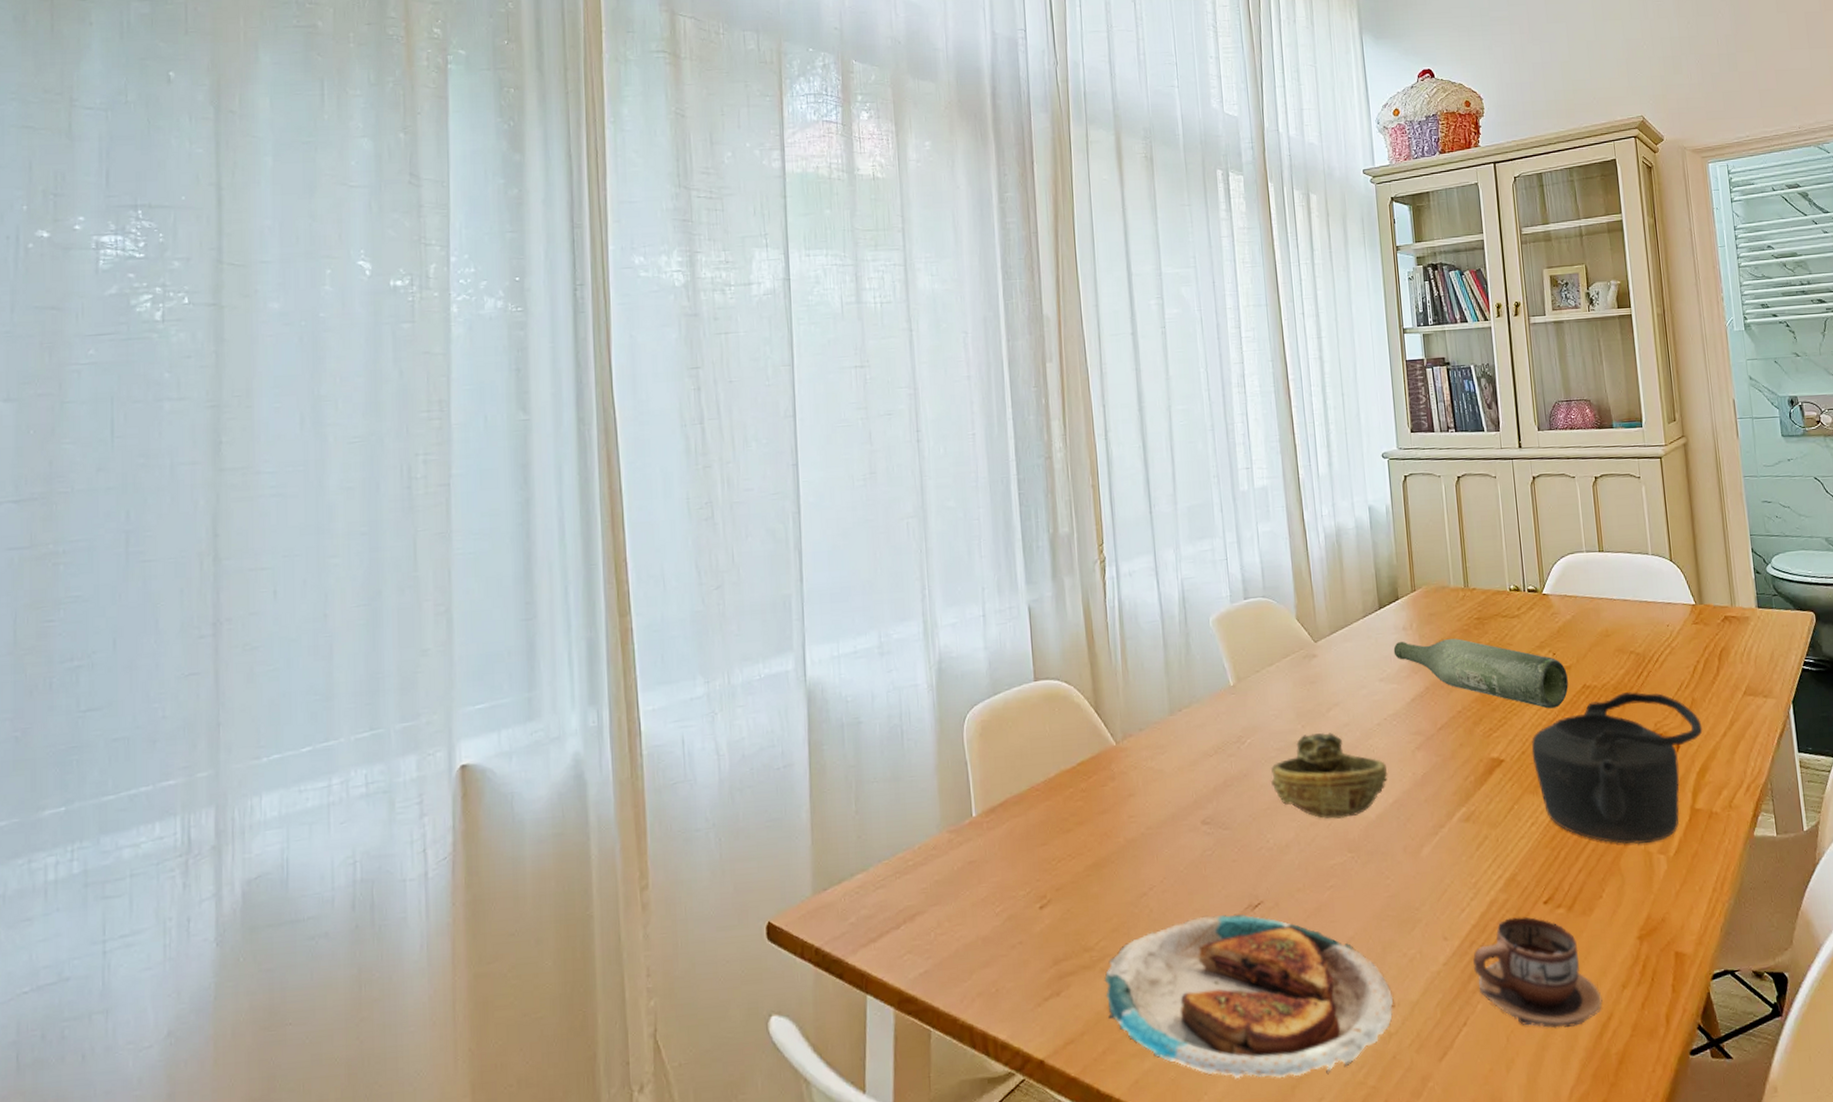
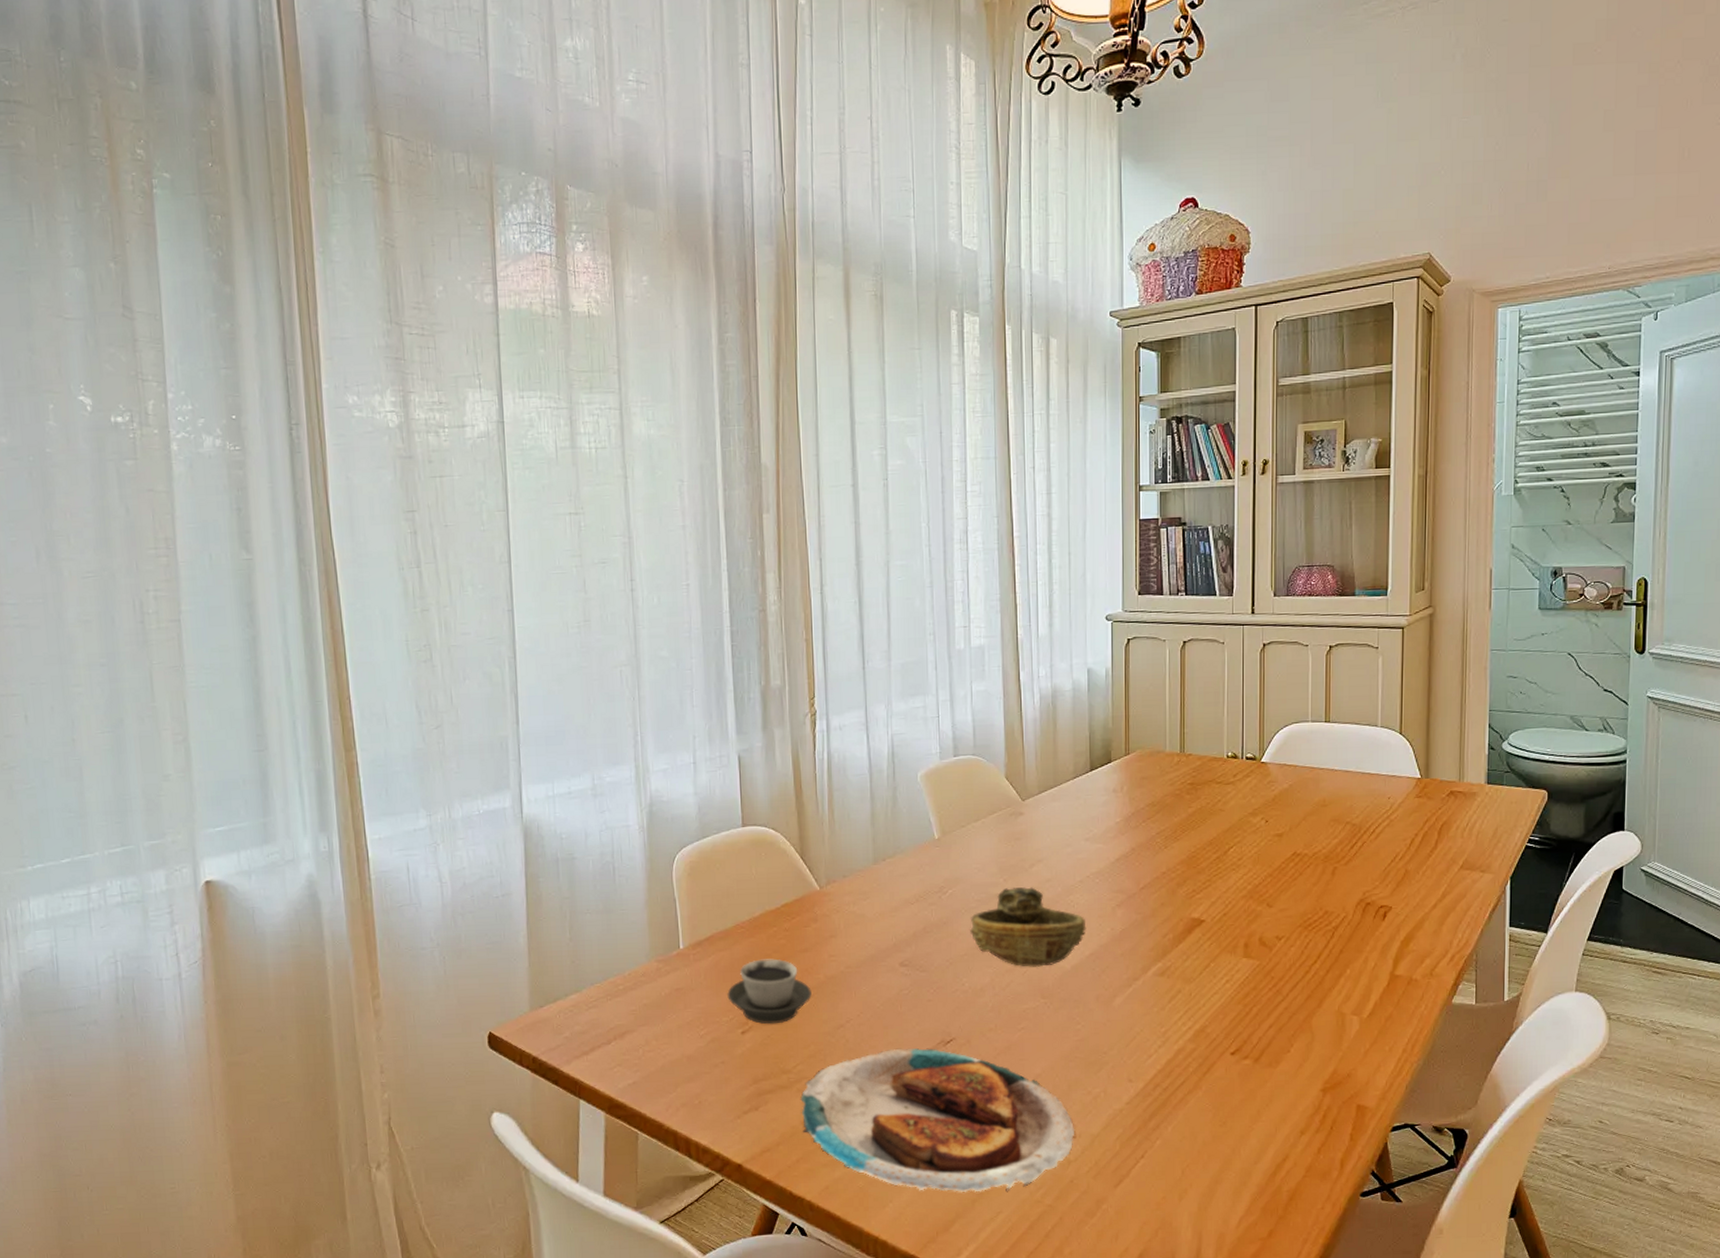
cup: none [1023,822,1112,897] -> present [727,958,812,1025]
bottle: present [1393,638,1569,709] -> none [1102,802,1278,874]
cup: present [1473,916,1603,1028] -> none [1155,1065,1279,1166]
teapot: present [1531,691,1703,845] -> none [1233,861,1413,1006]

